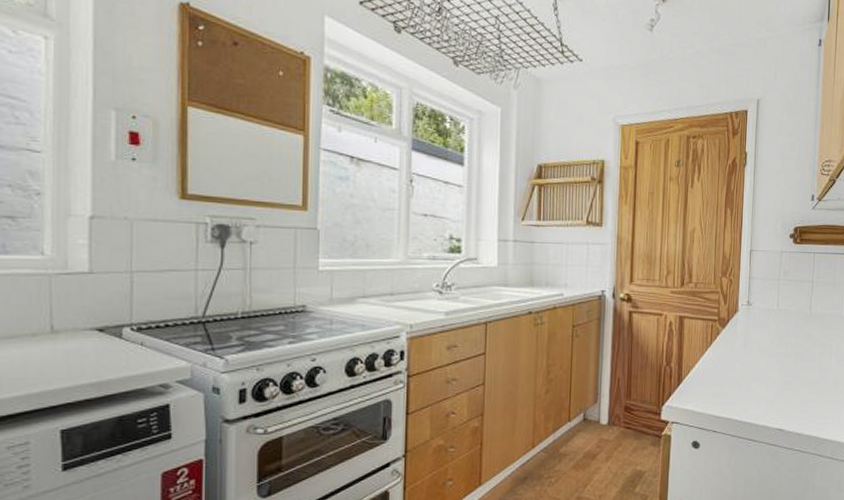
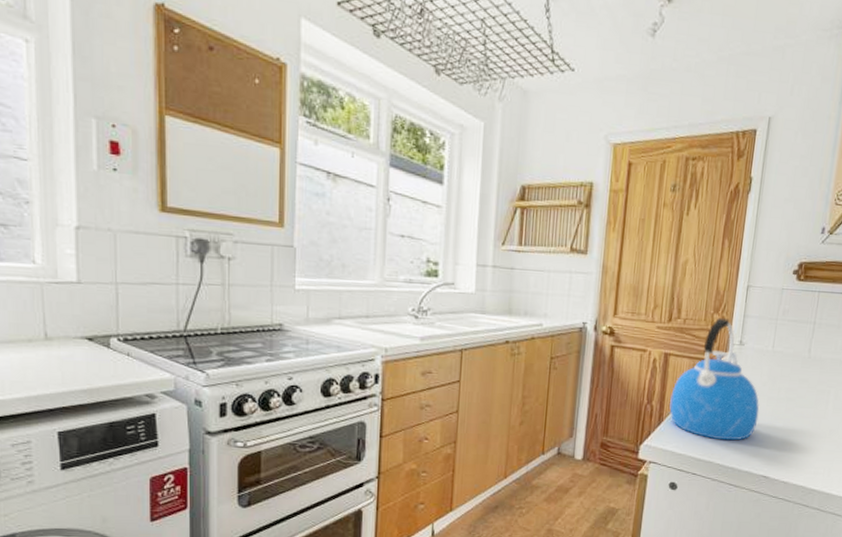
kettle: none [687,280,770,397] -> present [669,317,759,441]

